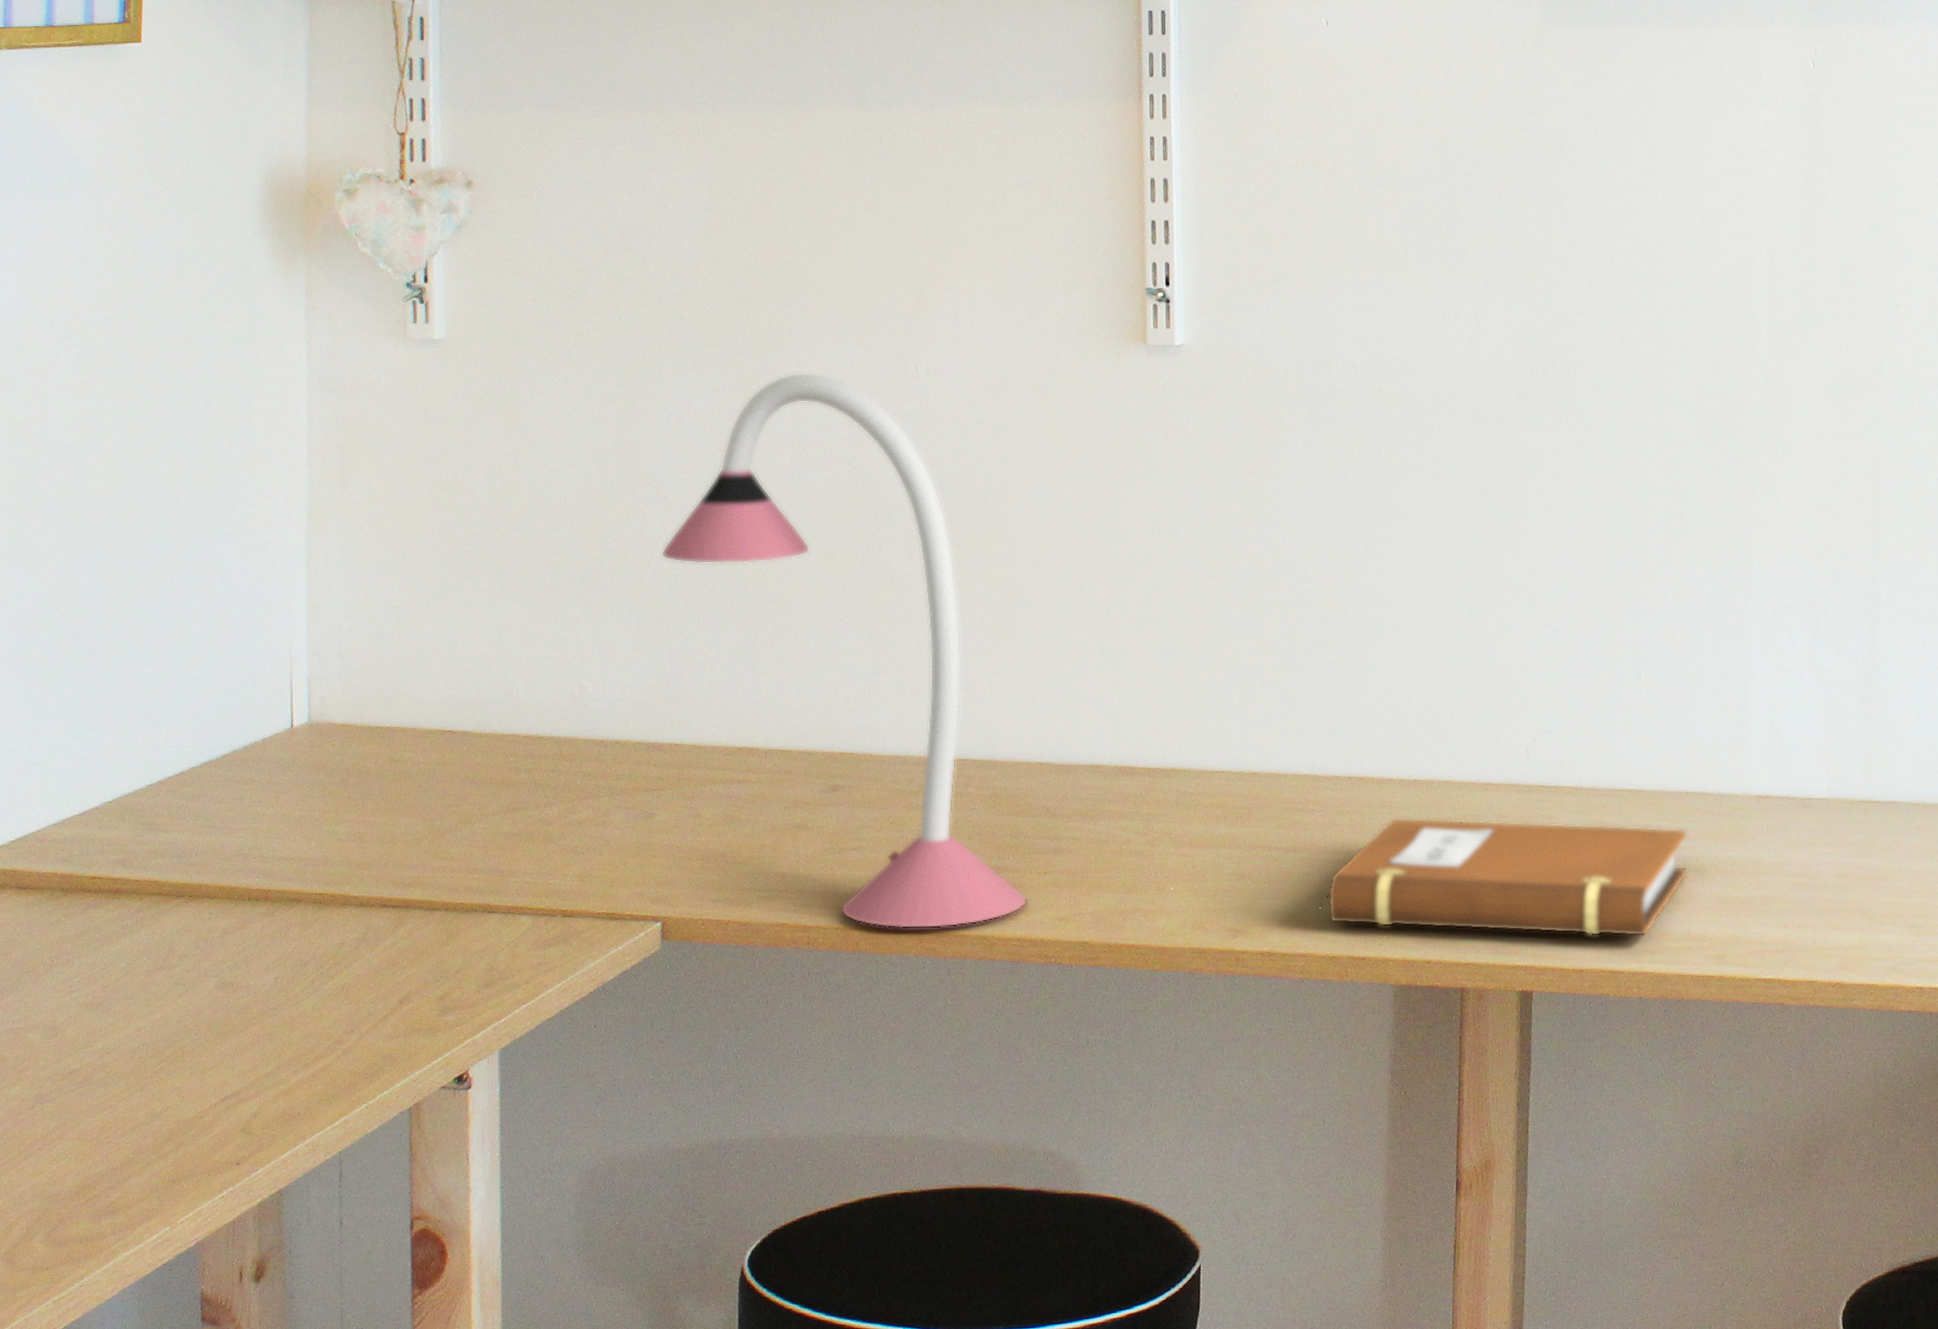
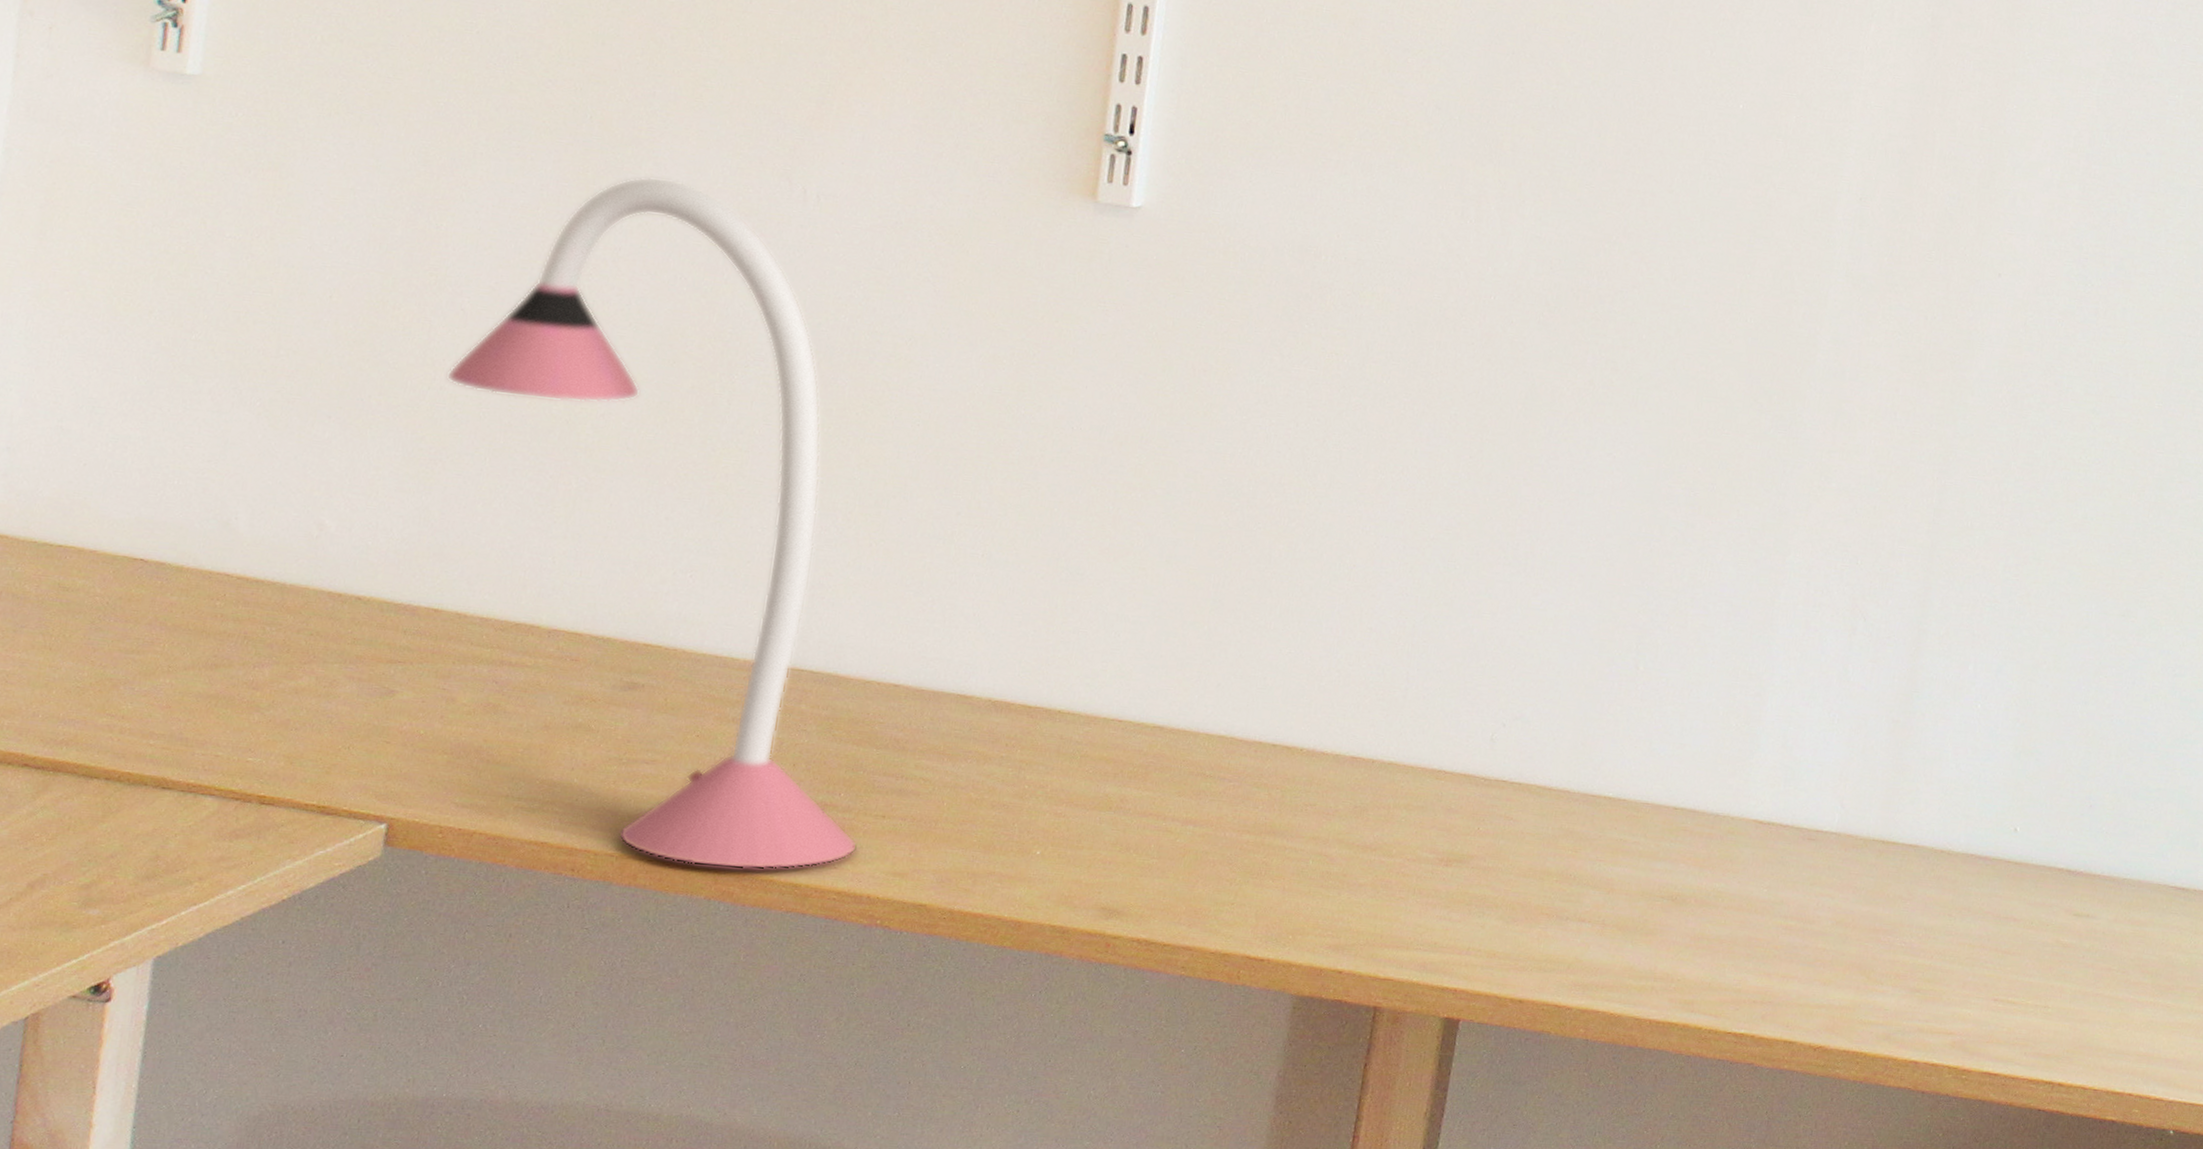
notebook: present [1321,817,1689,937] -> none [1218,798,1670,970]

